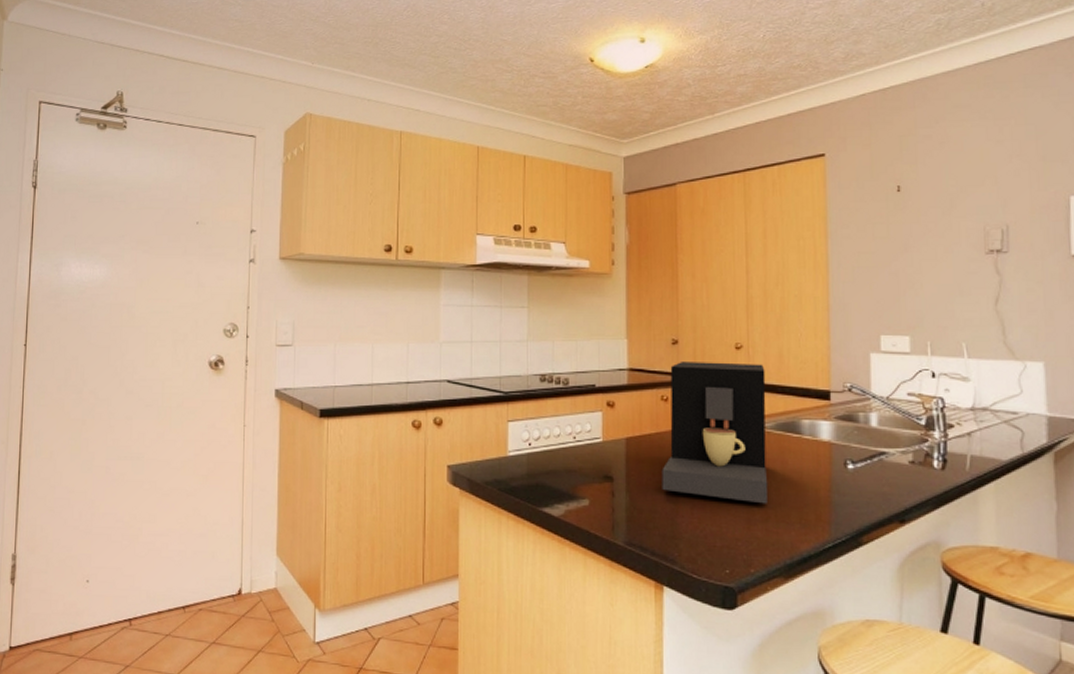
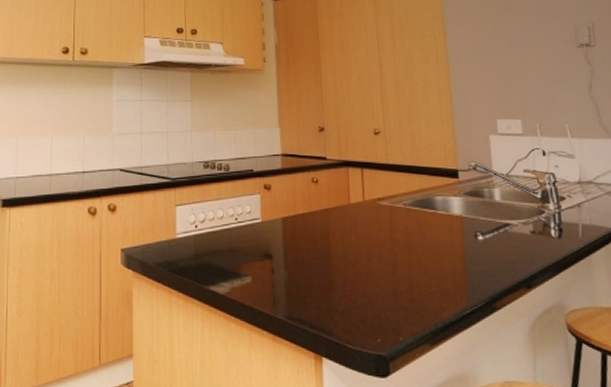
coffee maker: present [662,362,768,504] -> none [315,146,411,275]

